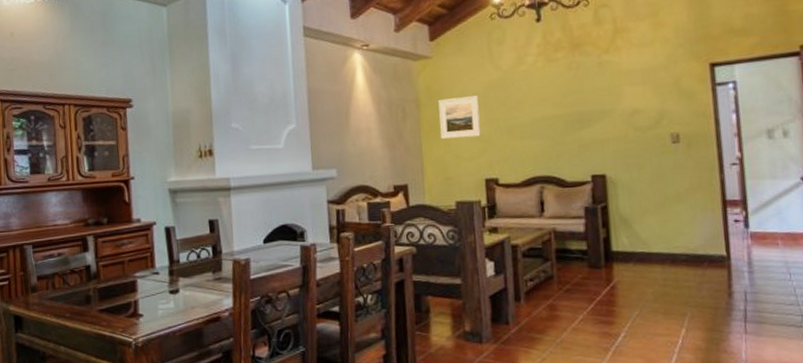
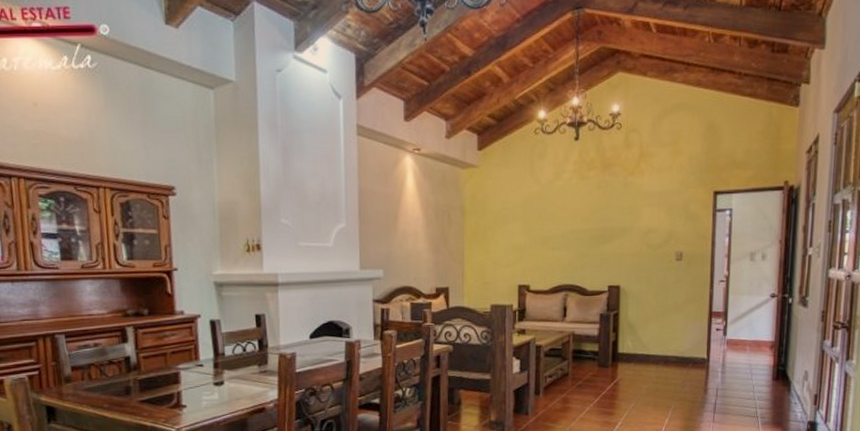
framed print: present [438,95,481,140] -> none [481,207,519,247]

